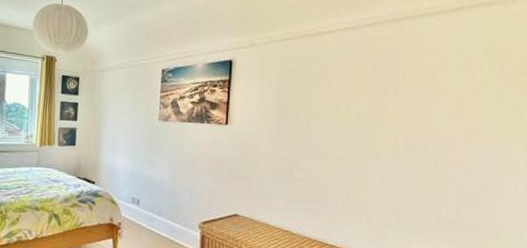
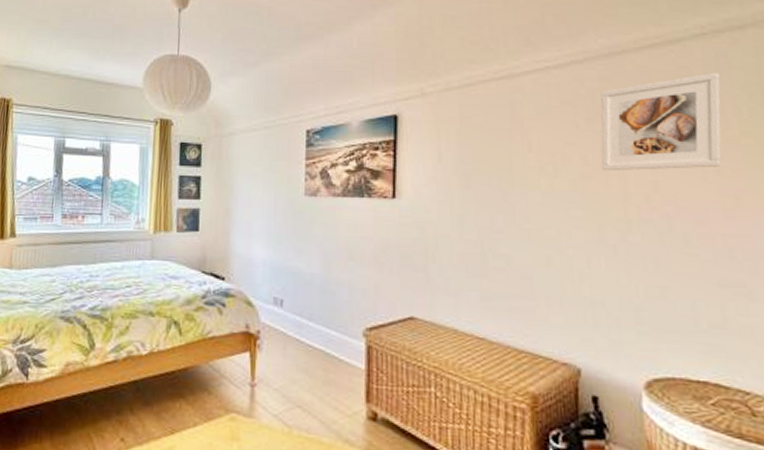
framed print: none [381,38,471,109] -> present [601,73,722,171]

